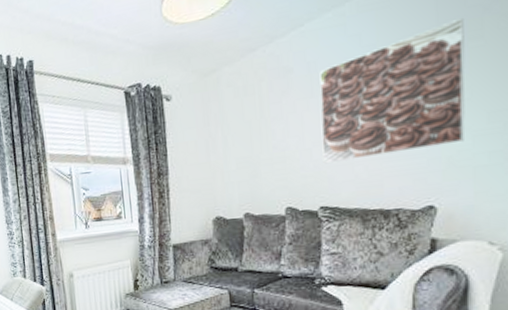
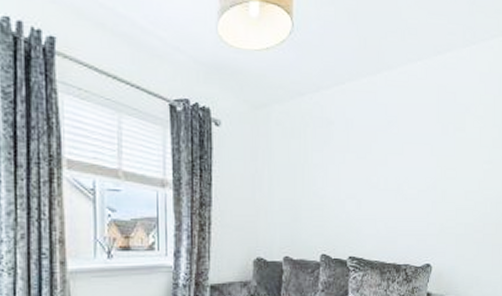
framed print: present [319,17,465,164] -> none [353,111,454,217]

